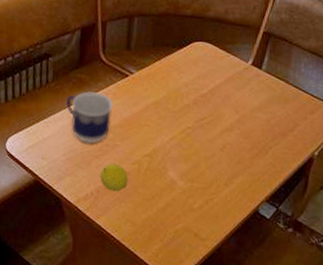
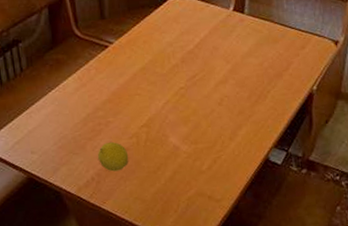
cup: present [66,91,113,144] -> none [46,70,99,126]

